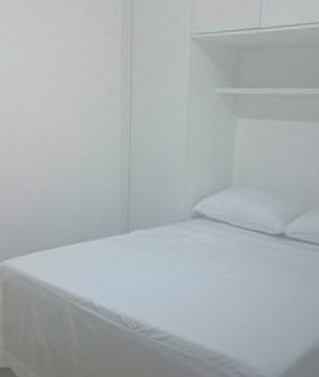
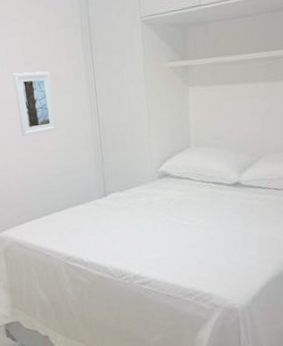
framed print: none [38,81,82,153] -> present [12,71,57,136]

